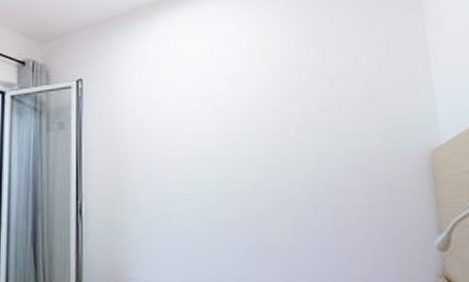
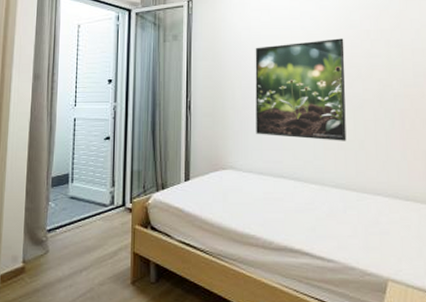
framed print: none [160,123,272,246] -> present [255,38,347,141]

